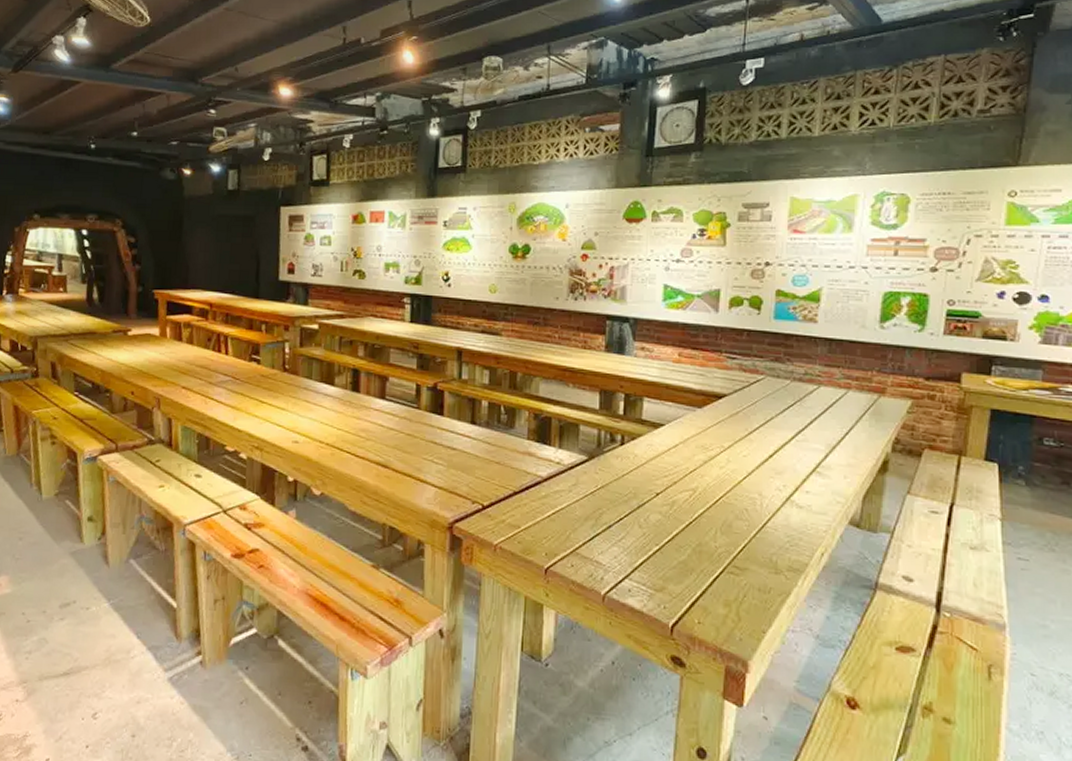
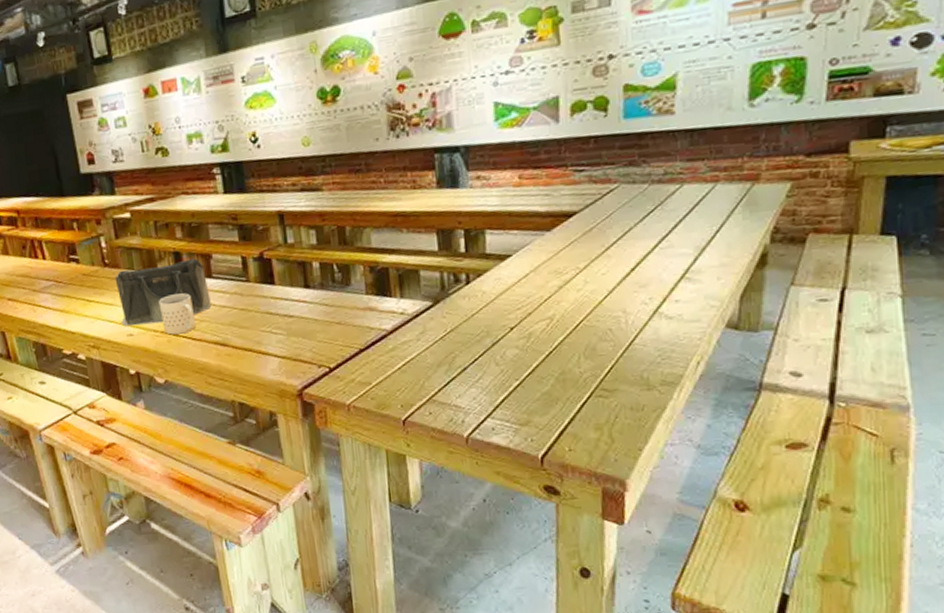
saddlebag: none [290,378,380,435] -> present [115,258,211,327]
mug: none [329,409,362,449] -> present [158,293,197,335]

